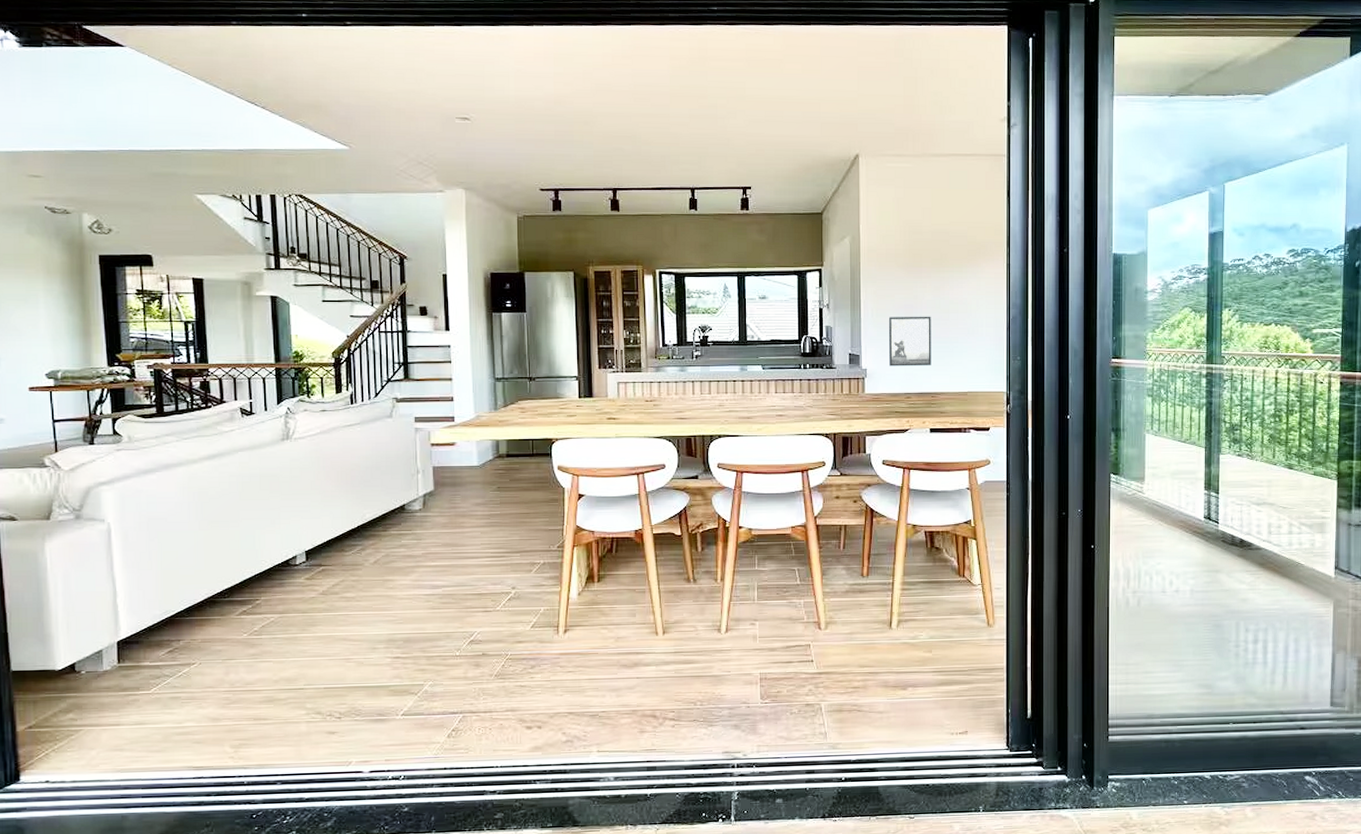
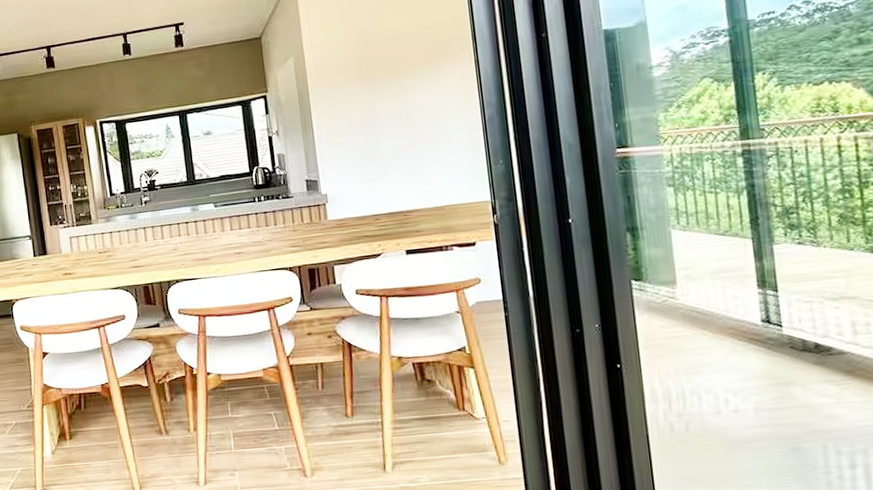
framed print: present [888,316,931,366] -> none [345,129,400,188]

